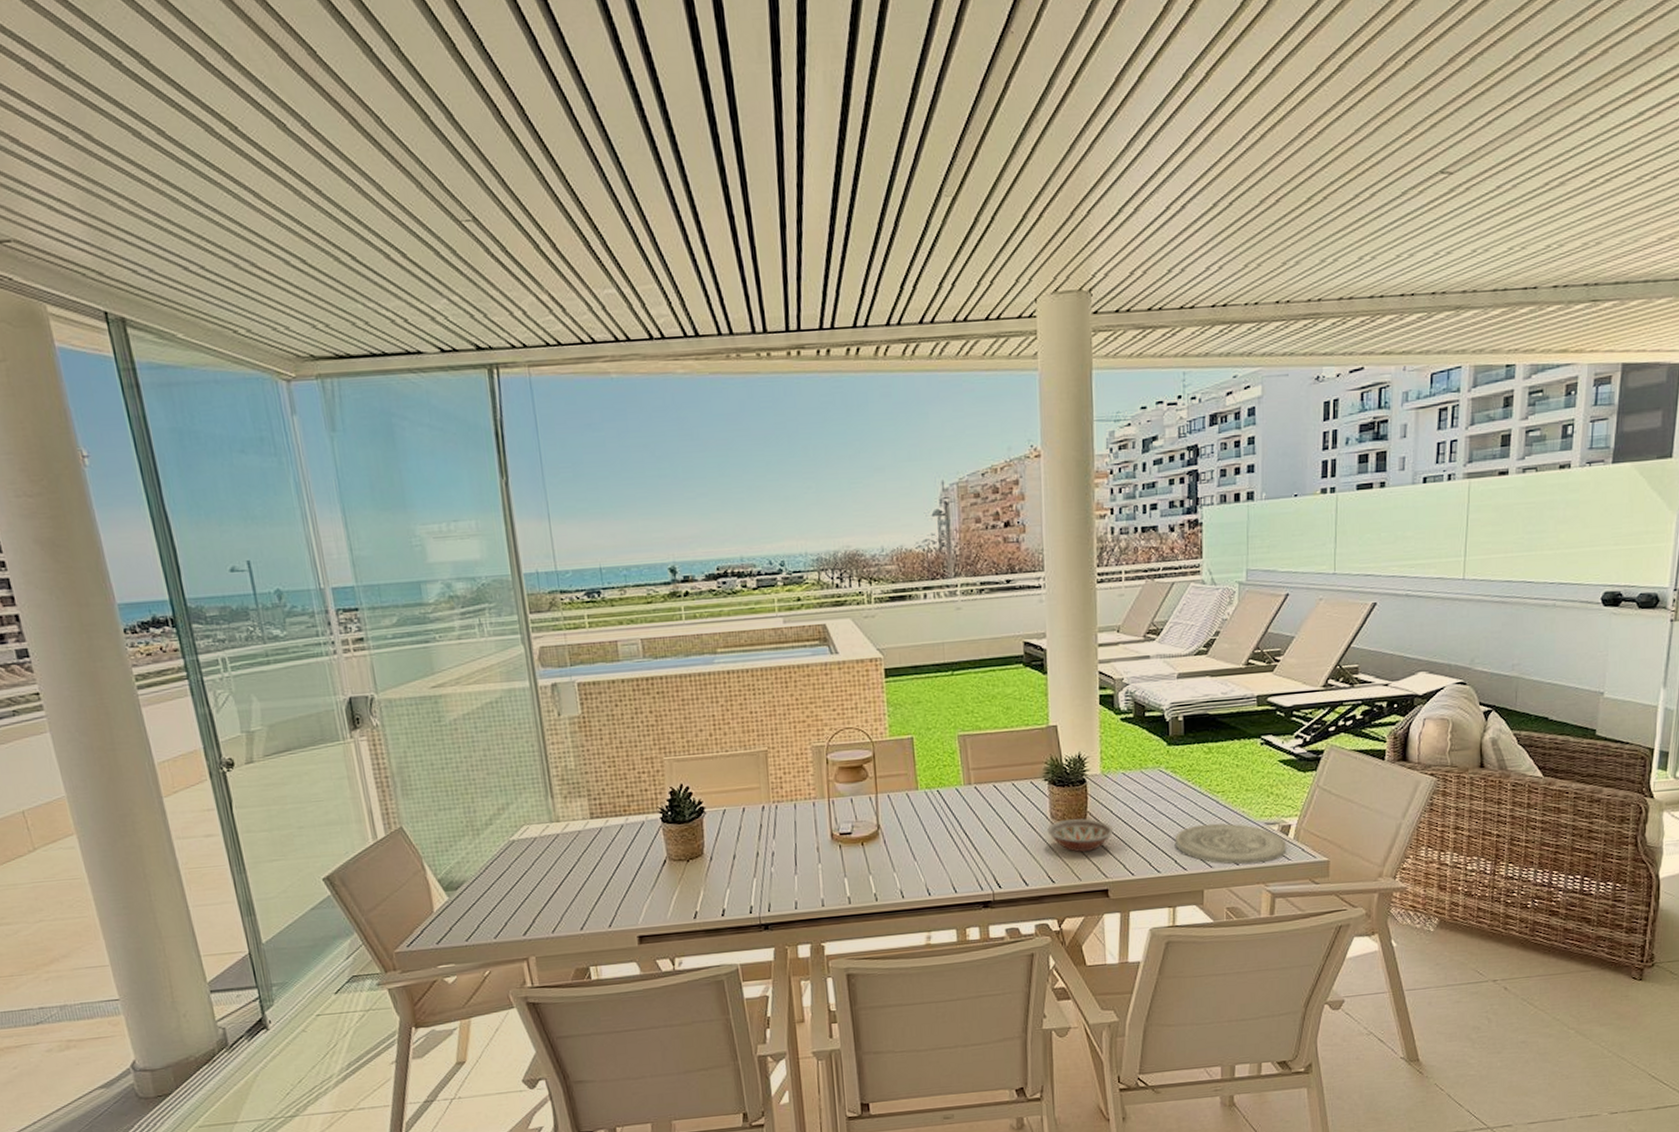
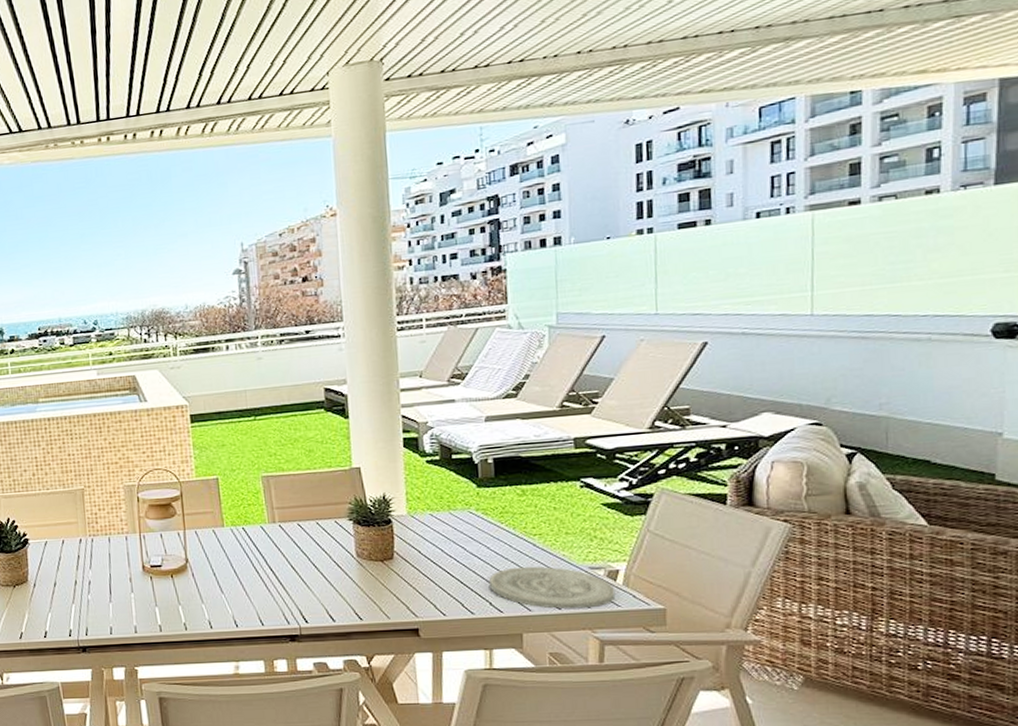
bowl: present [1047,818,1114,852] -> none [353,557,423,591]

